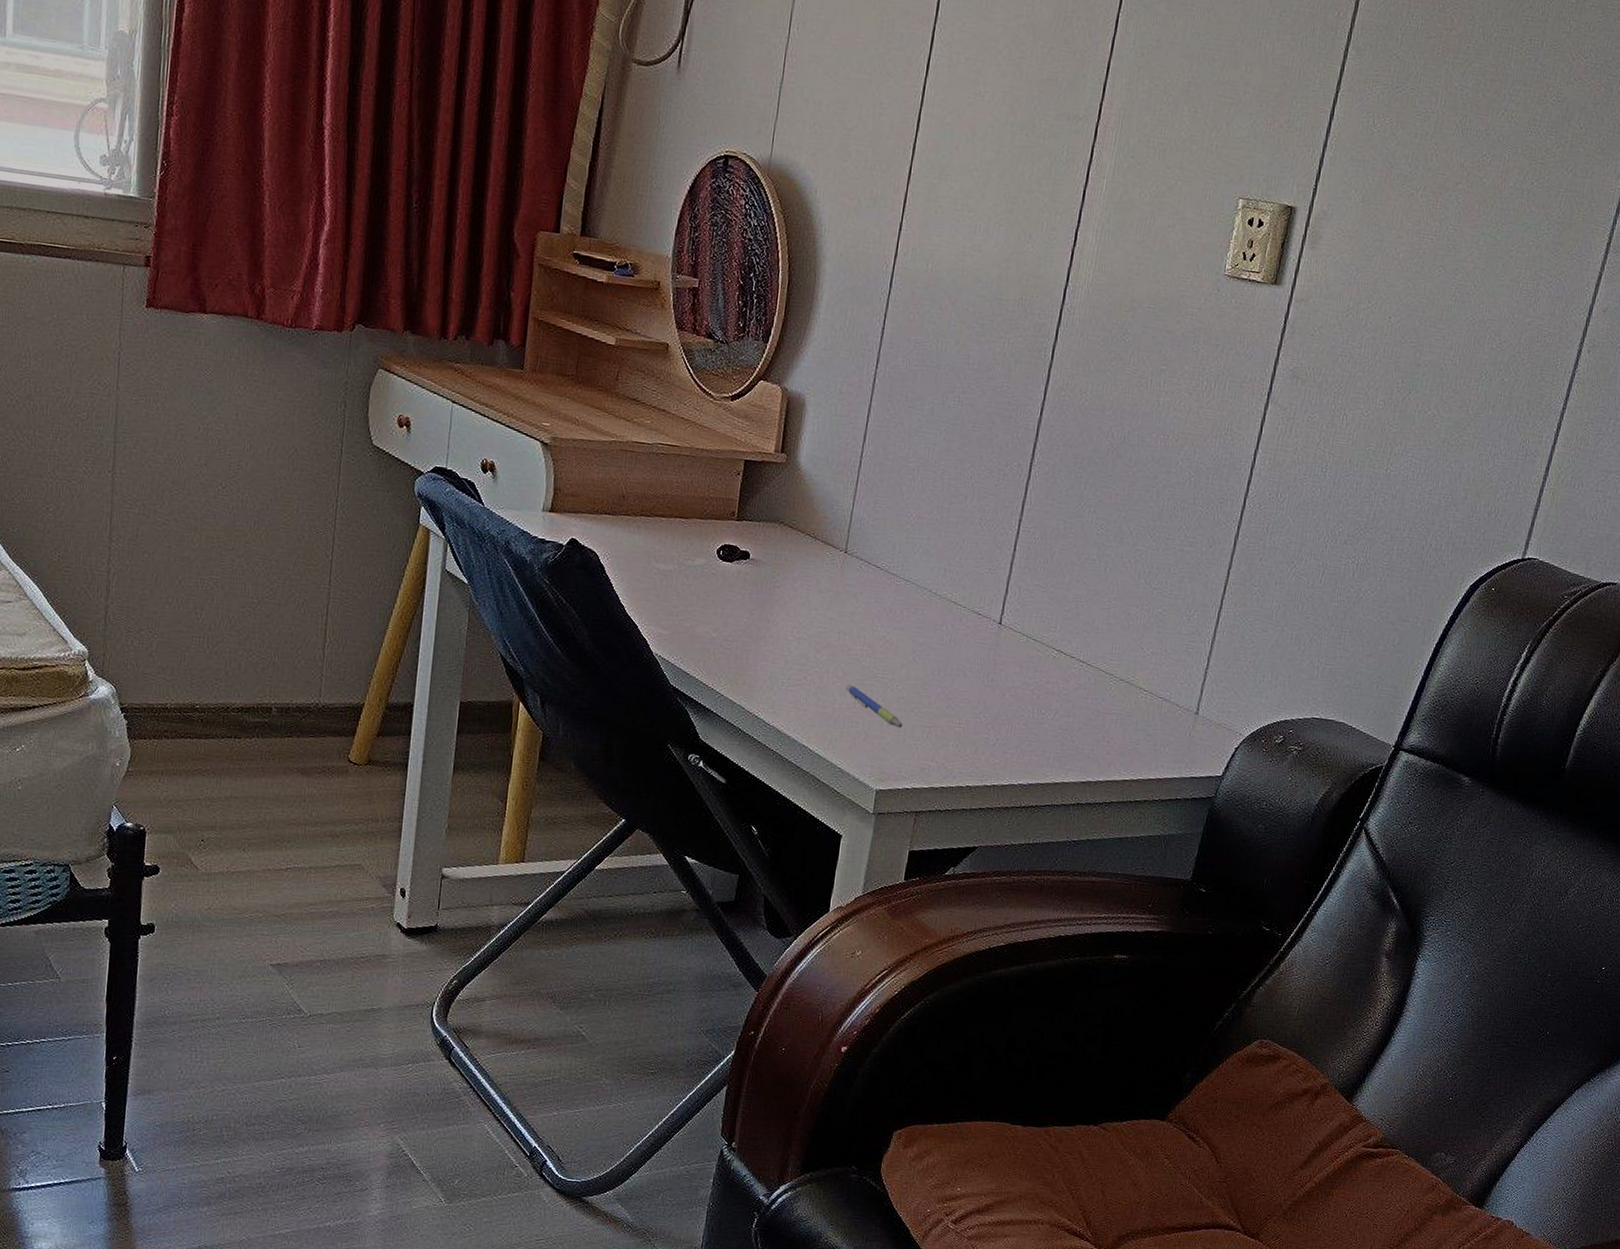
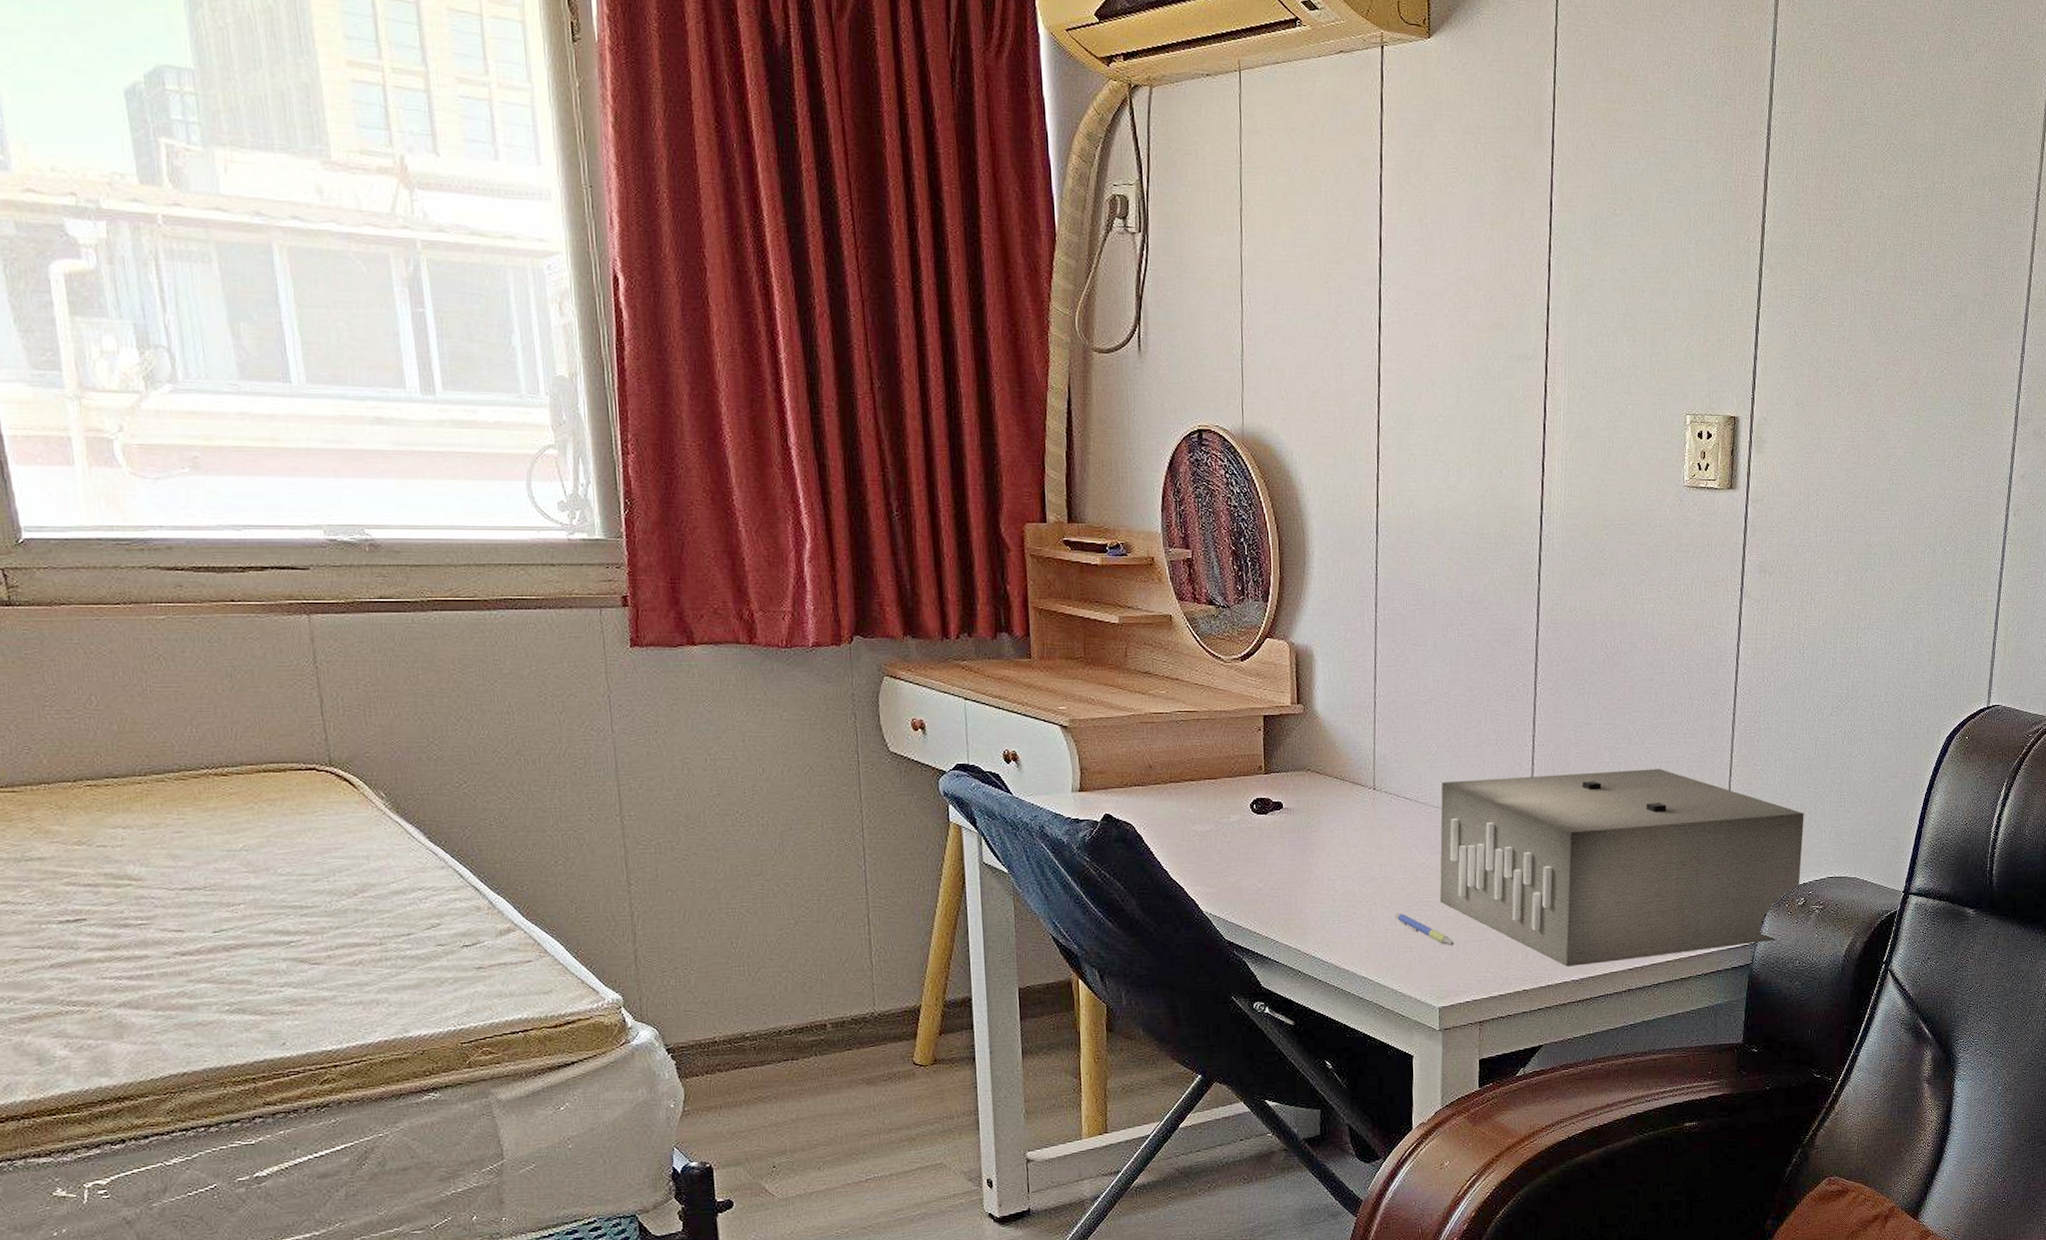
speaker: none [894,555,1298,777] -> present [1439,769,1804,967]

